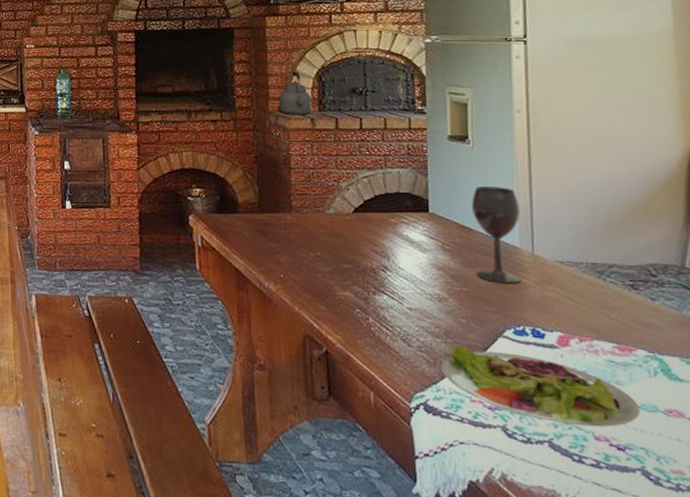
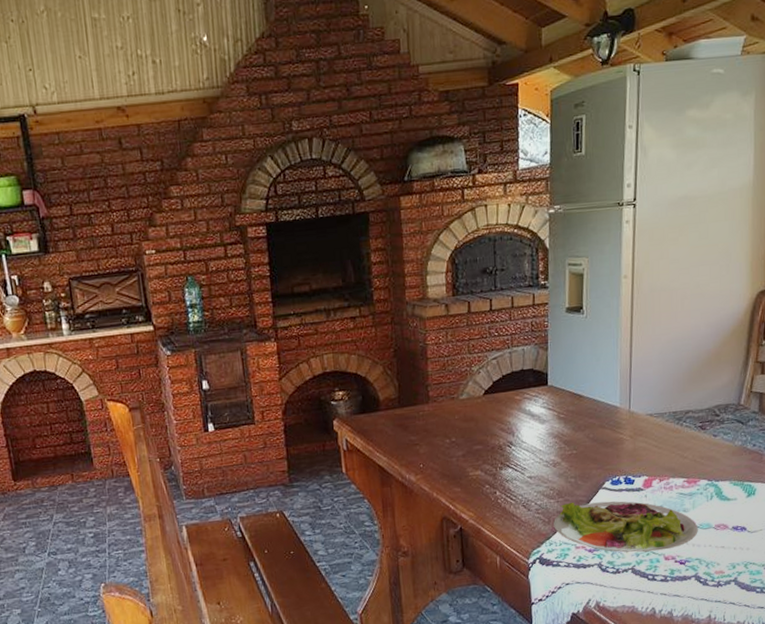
kettle: present [277,72,312,115] -> none [413,255,446,303]
wine glass: present [472,186,522,284] -> none [583,352,622,442]

